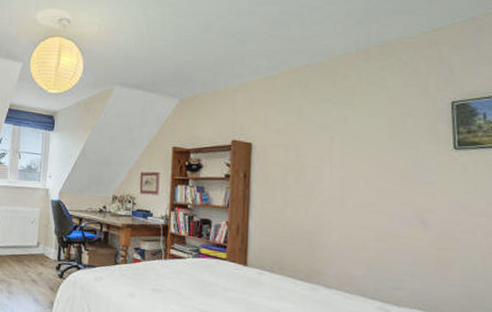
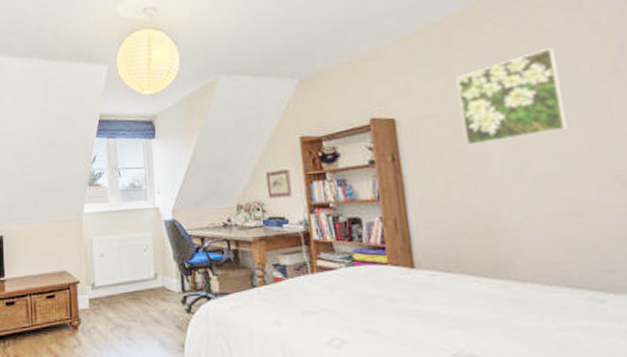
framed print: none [305,103,388,174] -> present [455,47,568,146]

